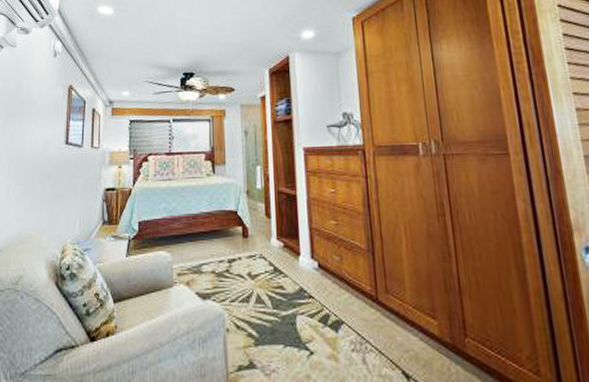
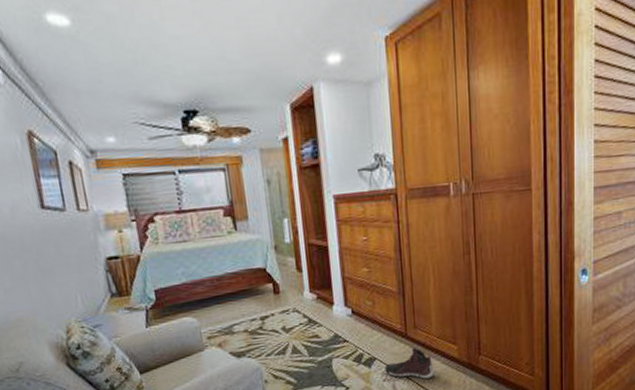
sneaker: none [353,315,412,357] -> present [385,347,434,379]

